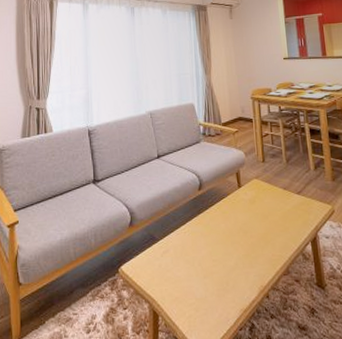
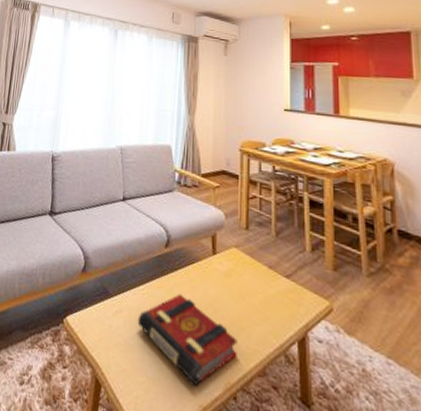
book: none [182,226,266,296] -> present [137,293,238,387]

